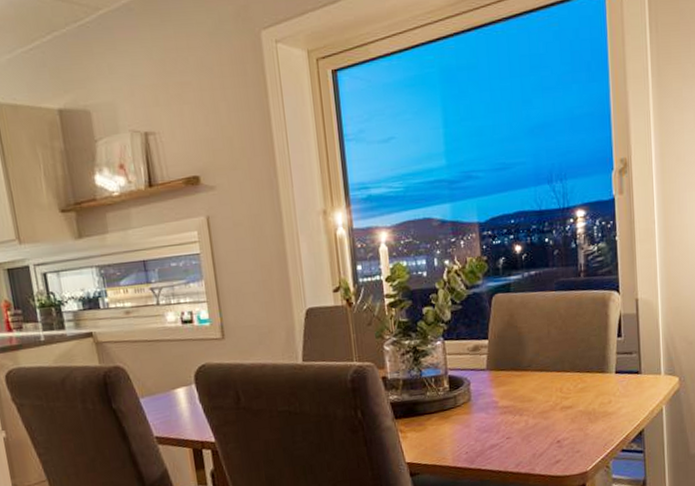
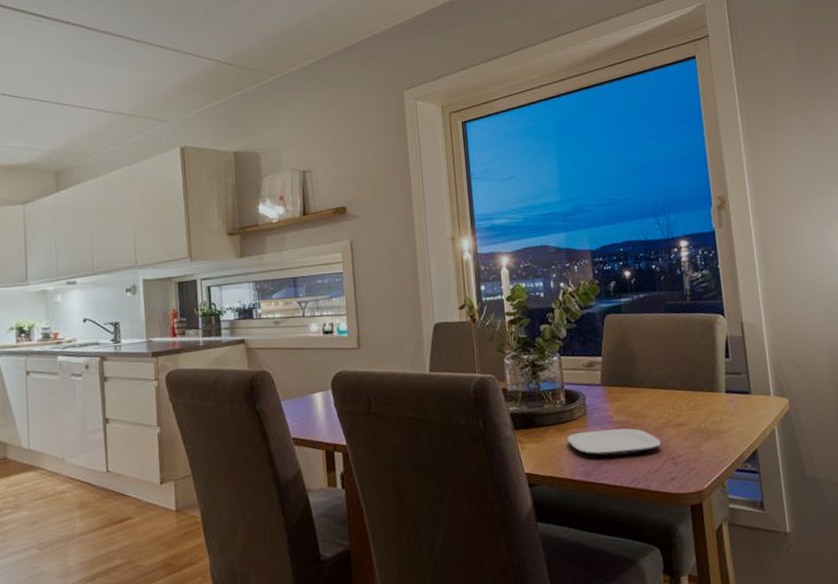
plate: none [449,413,548,442] -> present [566,428,662,456]

